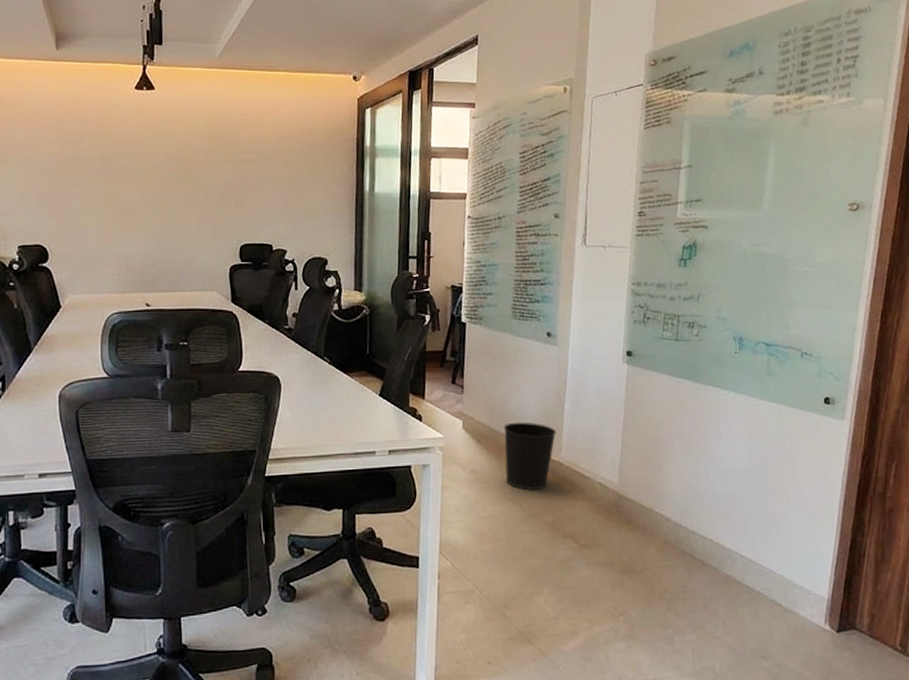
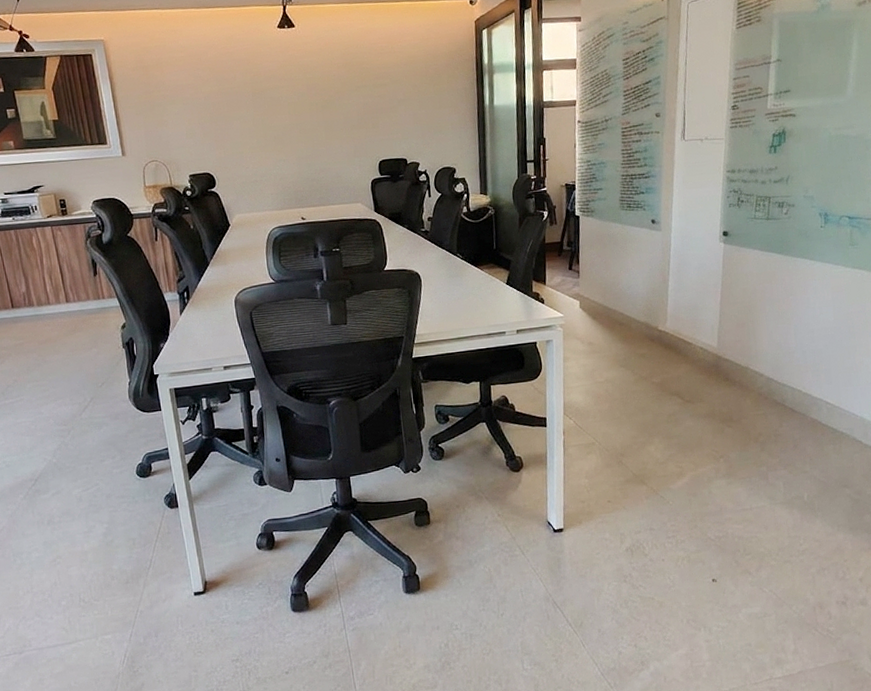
wastebasket: present [503,422,557,491] -> none [615,299,662,357]

